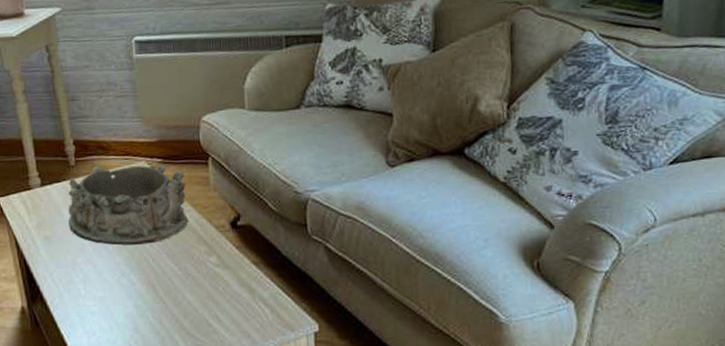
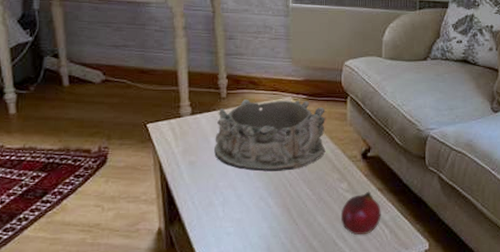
fruit: none [212,265,259,314] -> present [340,191,381,235]

